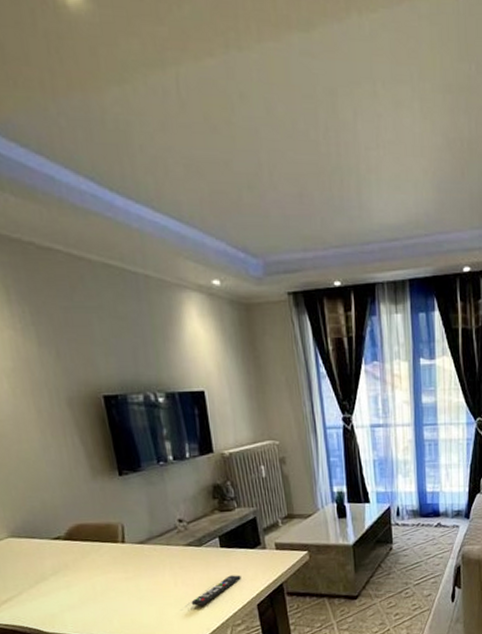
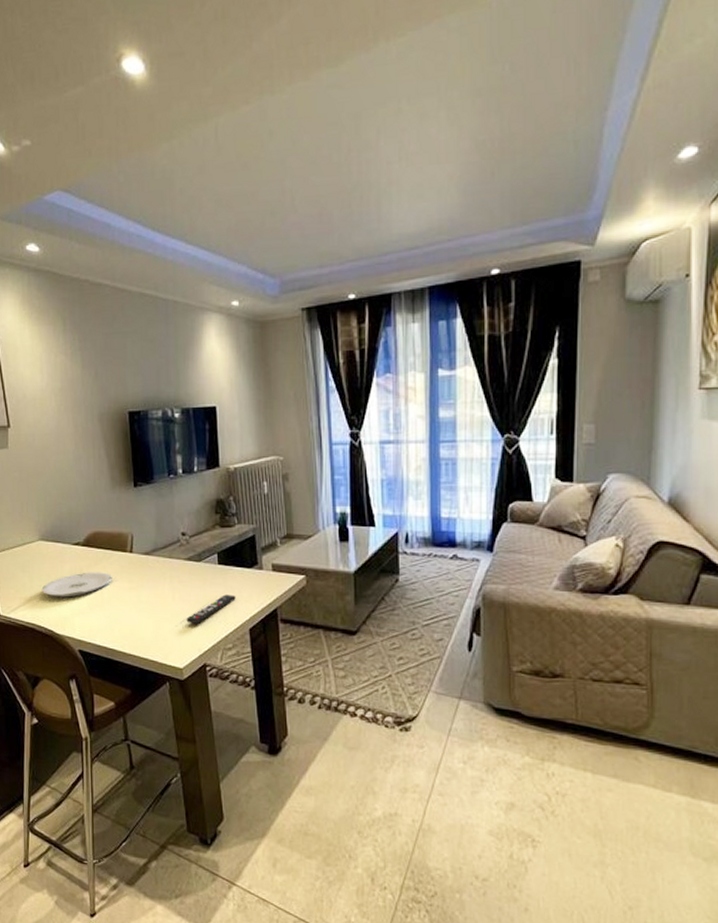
plate: none [19,565,104,595] -> present [41,572,112,598]

